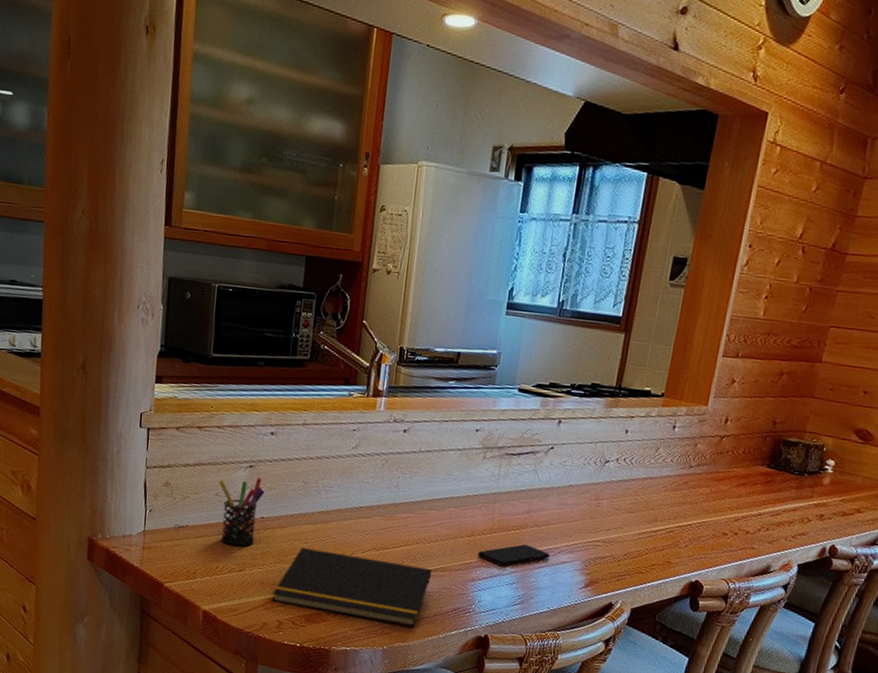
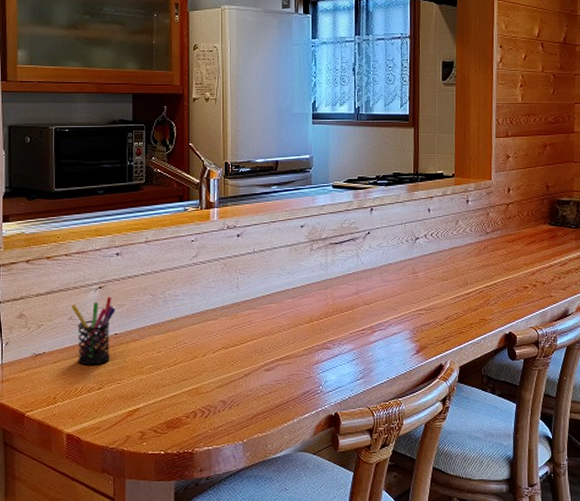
notepad: present [272,547,433,627] -> none [133,356,280,416]
smartphone: present [477,544,550,566] -> none [318,323,381,346]

